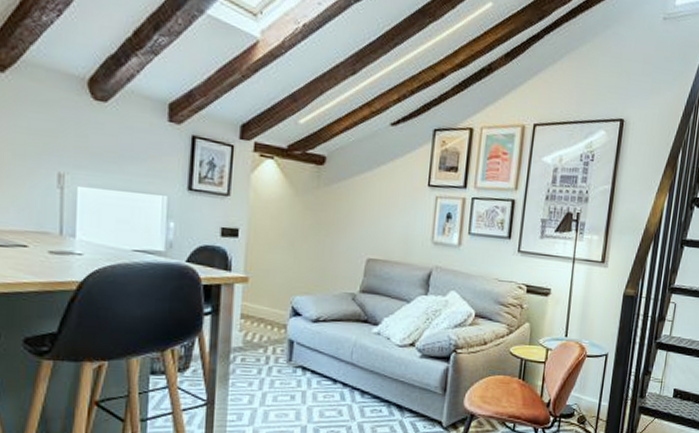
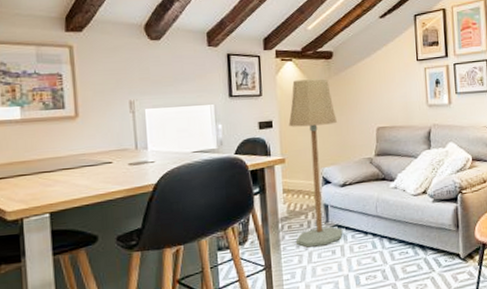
floor lamp: none [248,183,319,388] -> present [288,78,343,248]

